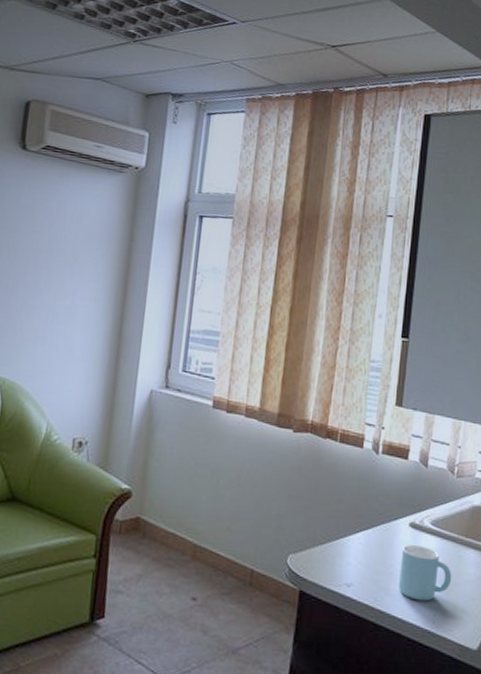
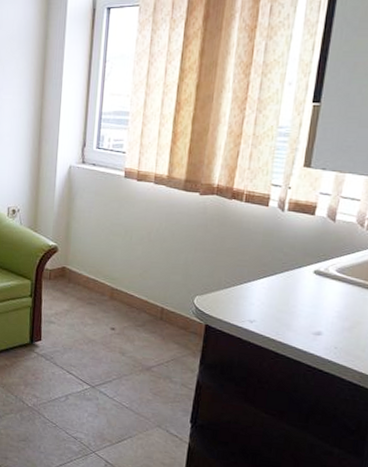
mug: present [399,545,452,602] -> none [300,289,356,337]

